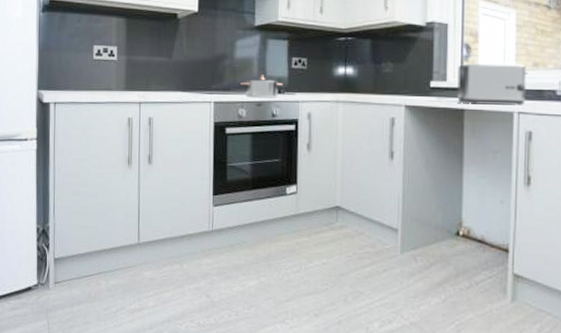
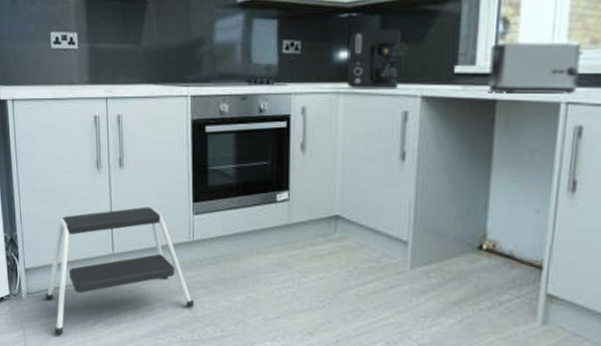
step stool: none [72,199,212,324] -> present [45,206,195,336]
cooking pot: present [239,74,283,98] -> none [220,62,273,90]
coffee maker: none [344,50,391,100] -> present [346,29,405,89]

